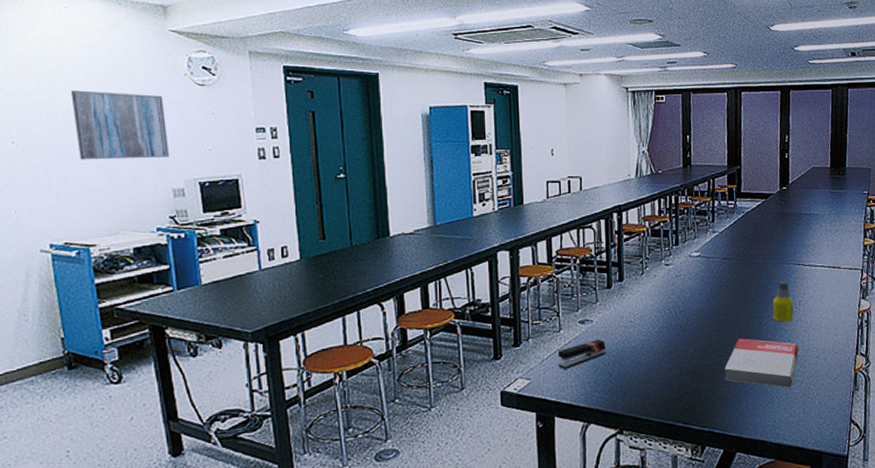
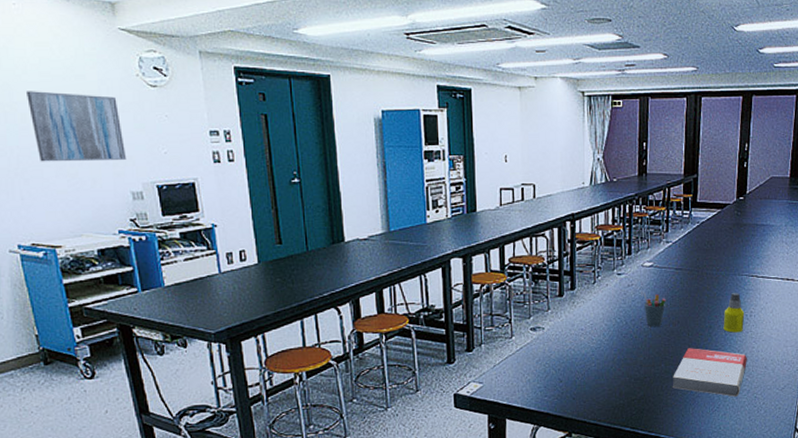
stapler: present [557,340,606,369] -> none [509,346,557,374]
pen holder: none [691,283,715,317] -> present [643,292,666,327]

